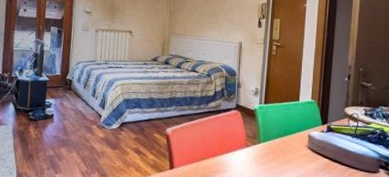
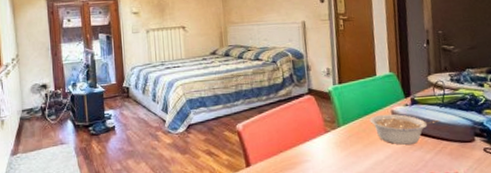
legume: none [288,137,351,168] -> present [369,114,440,145]

